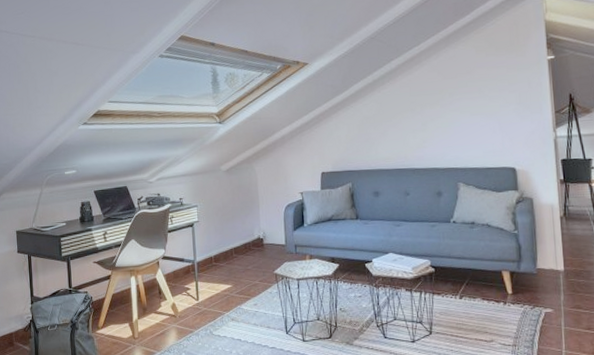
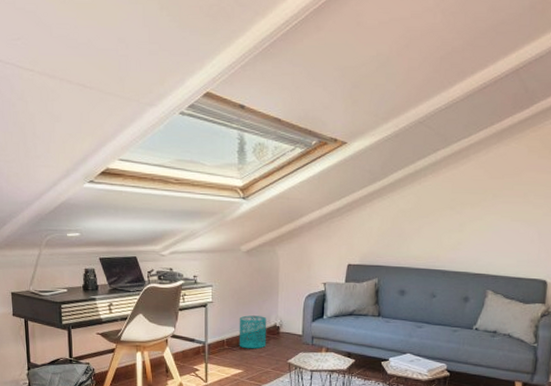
wastebasket: none [224,230,252,264] -> present [239,315,267,349]

